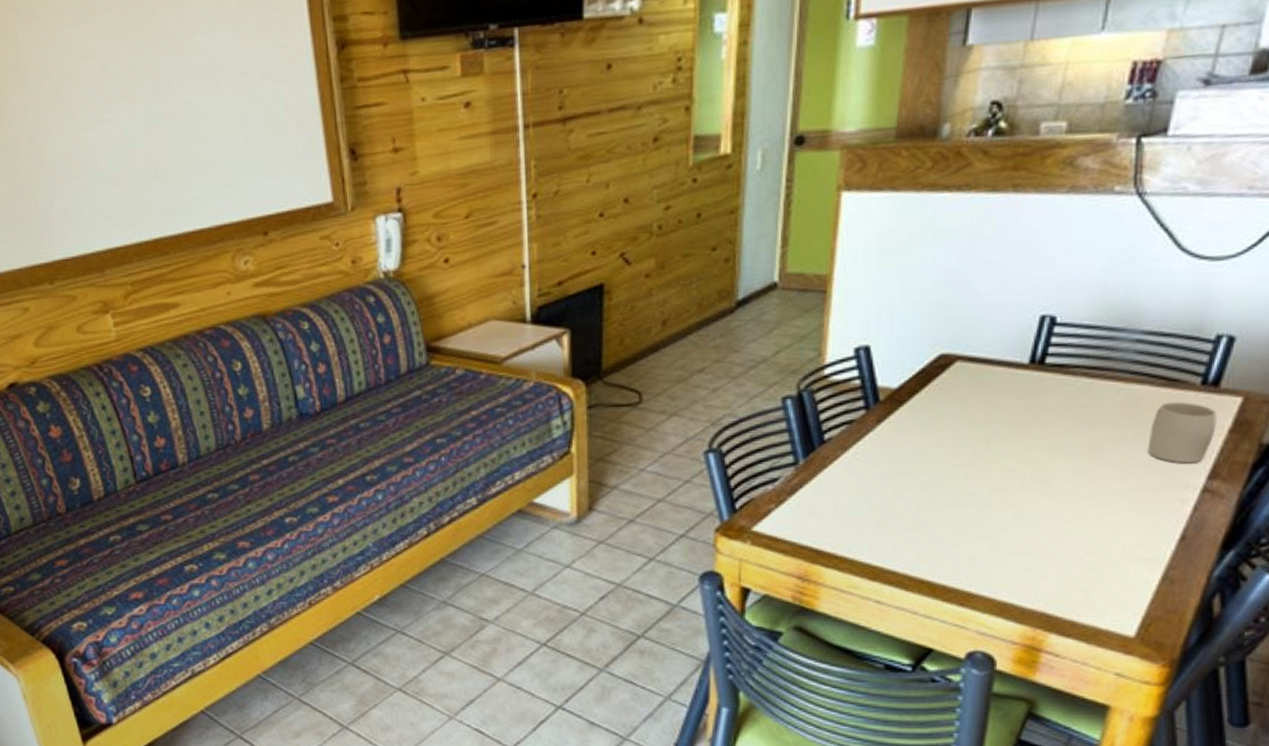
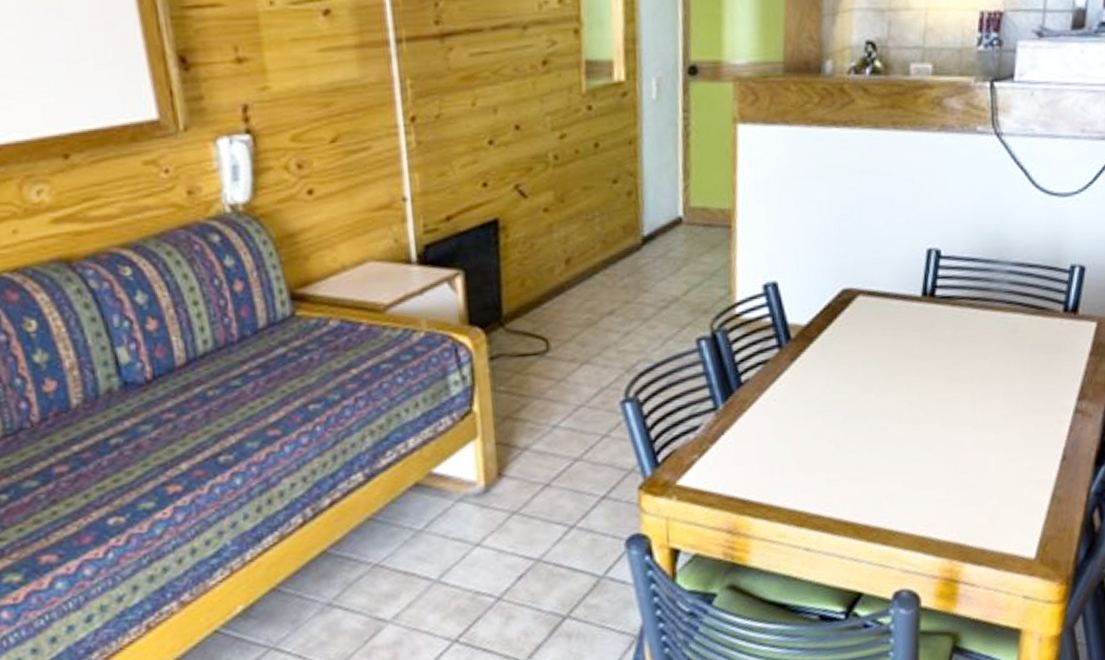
mug: present [1147,401,1217,464] -> none [1027,328,1079,387]

